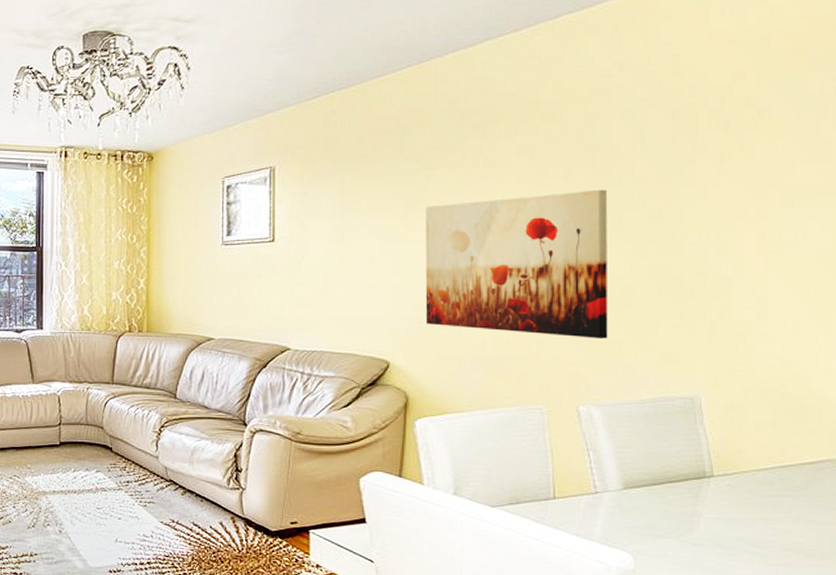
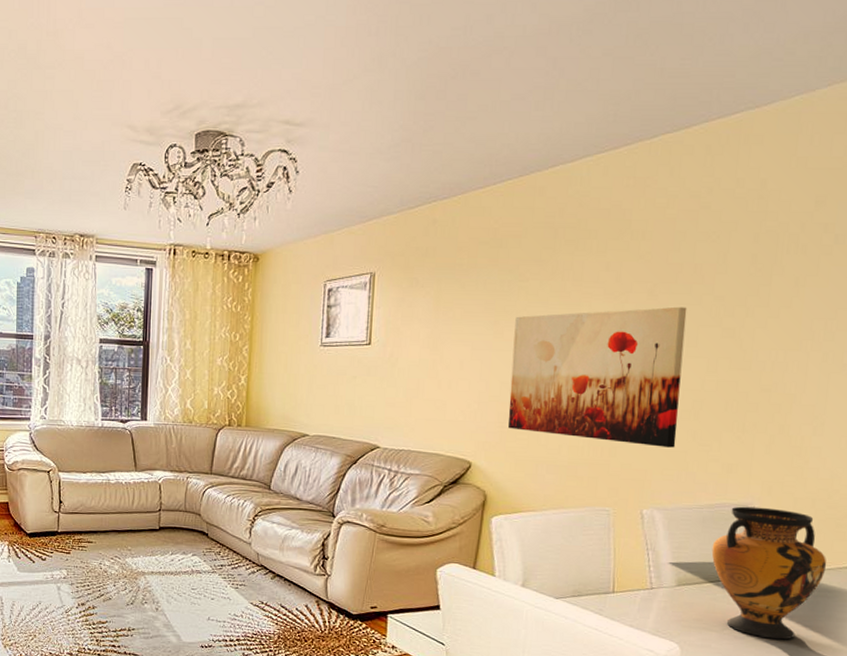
vase: none [658,399,787,546] -> present [711,506,827,640]

